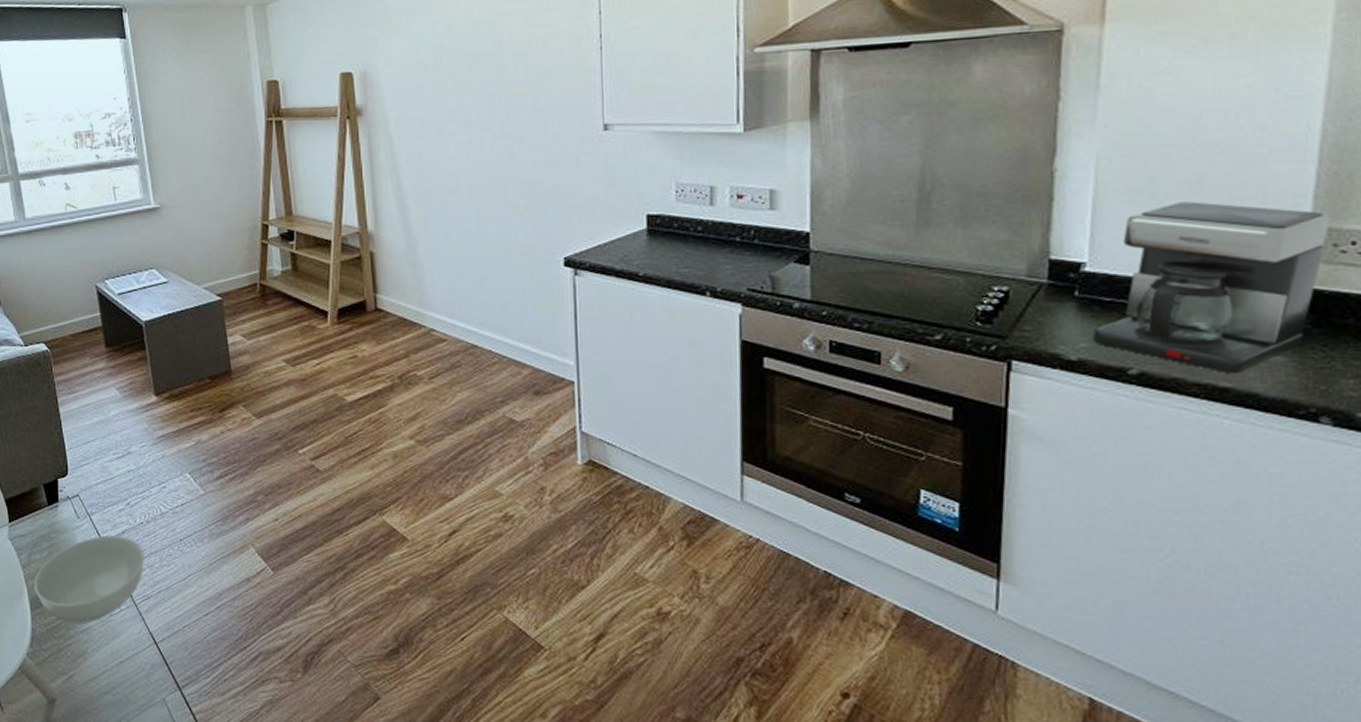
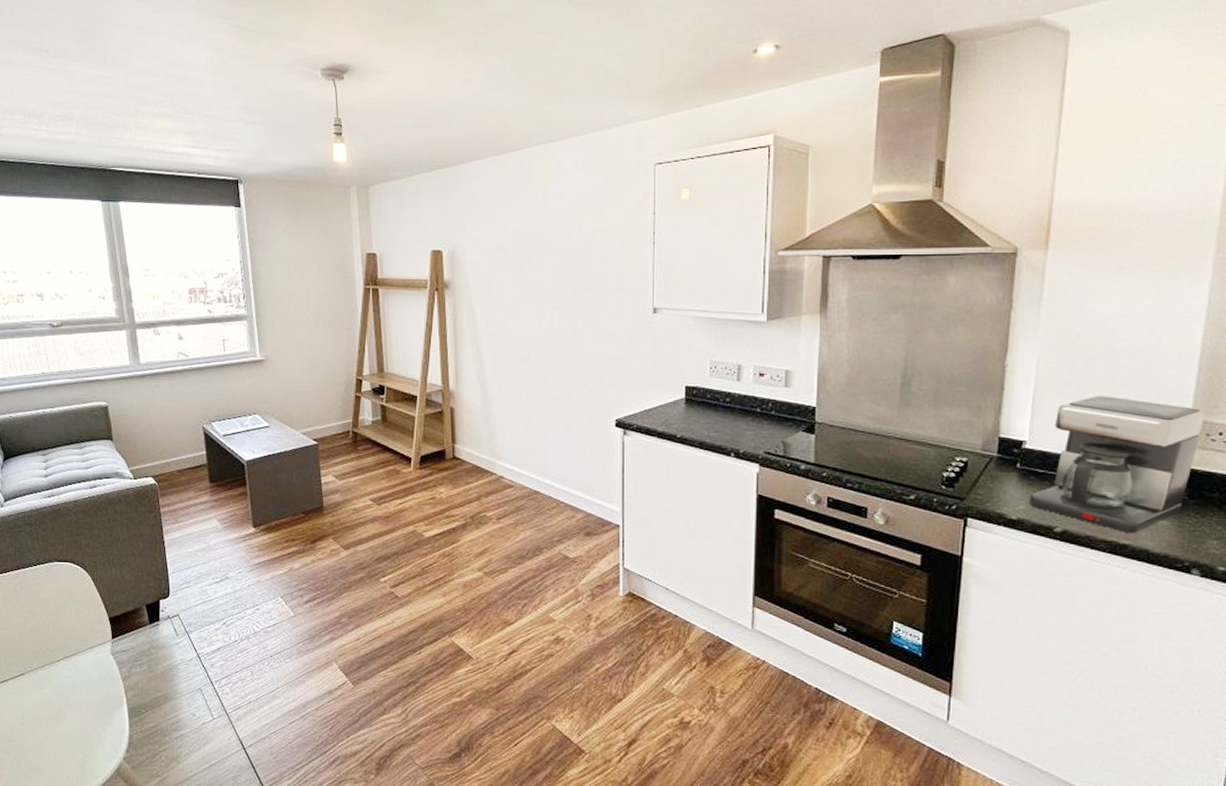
bowl: present [33,535,145,622] -> none [132,651,238,730]

